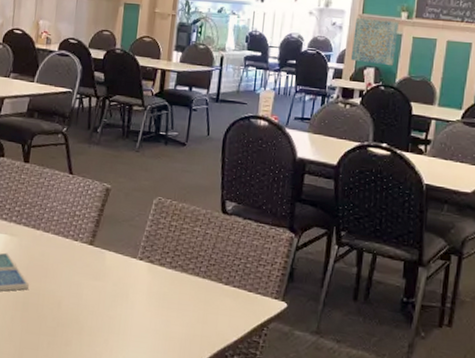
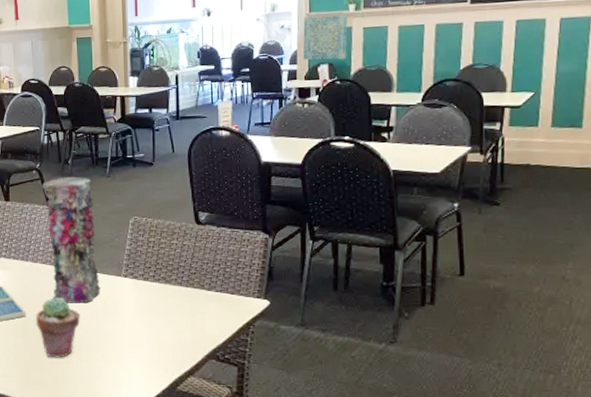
potted succulent: none [37,271,87,339] -> present [35,296,80,358]
vase: none [62,145,118,283] -> present [42,176,101,303]

